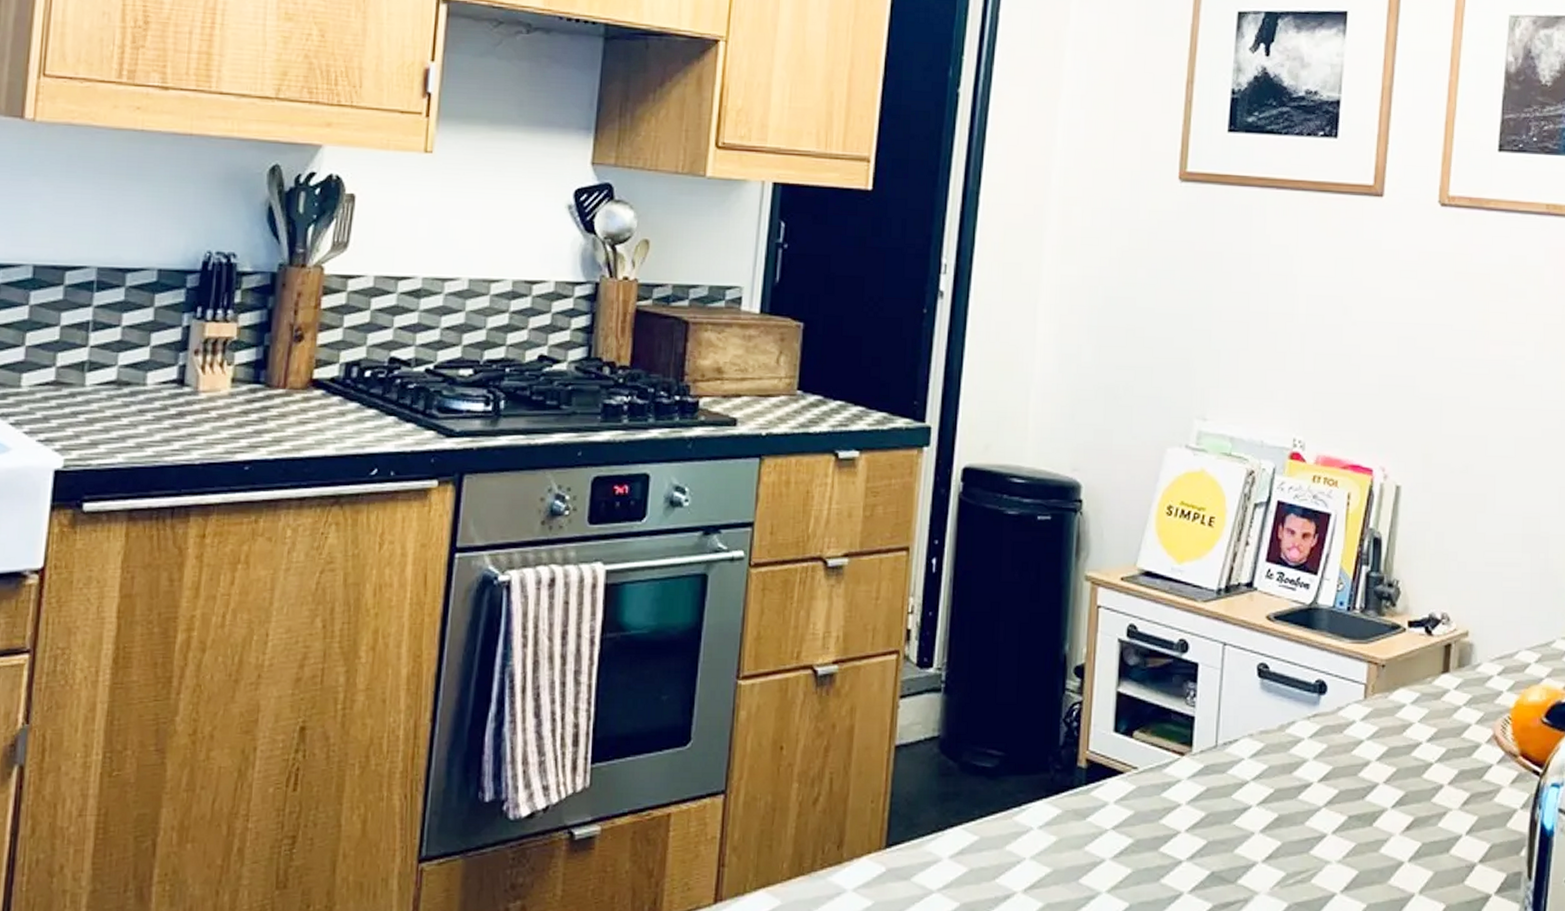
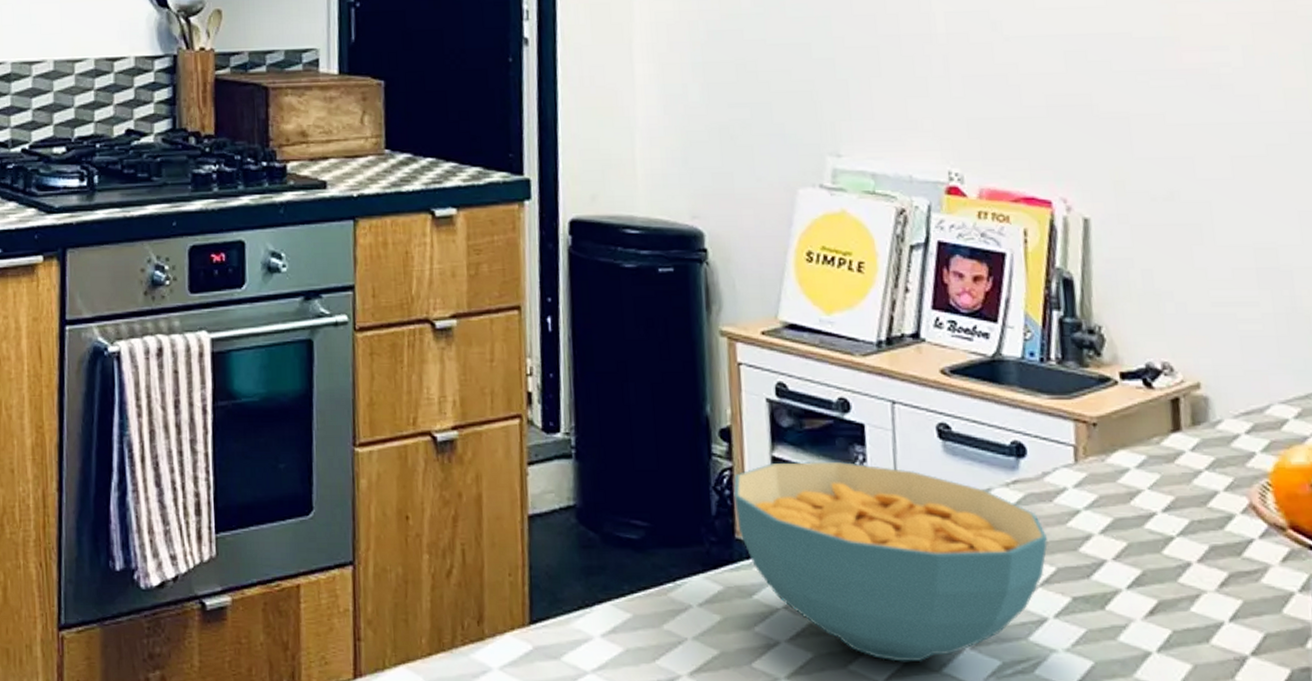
cereal bowl: none [1080,696,1334,875] -> present [733,461,1048,663]

